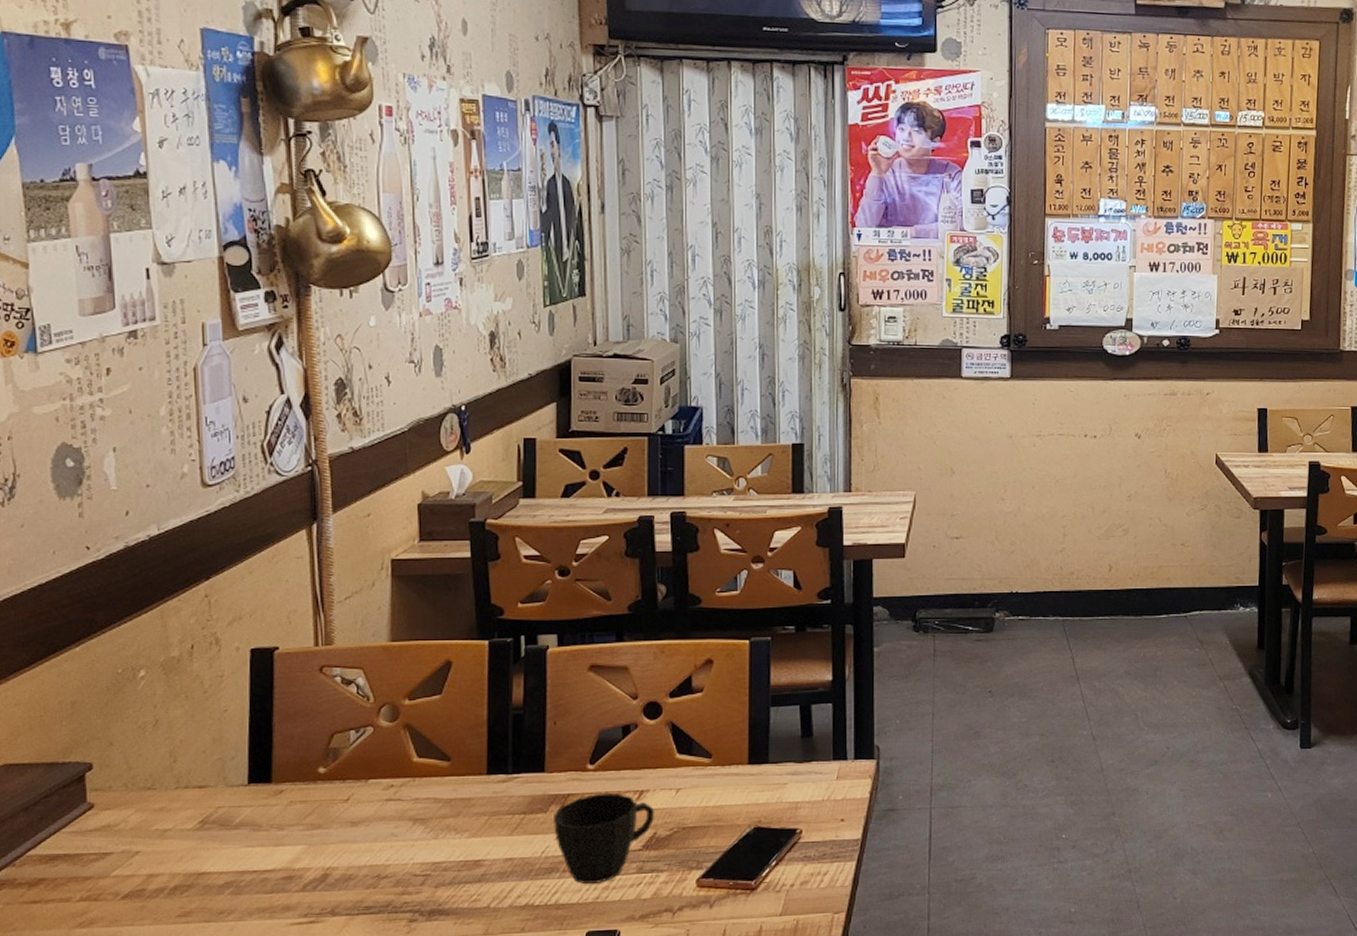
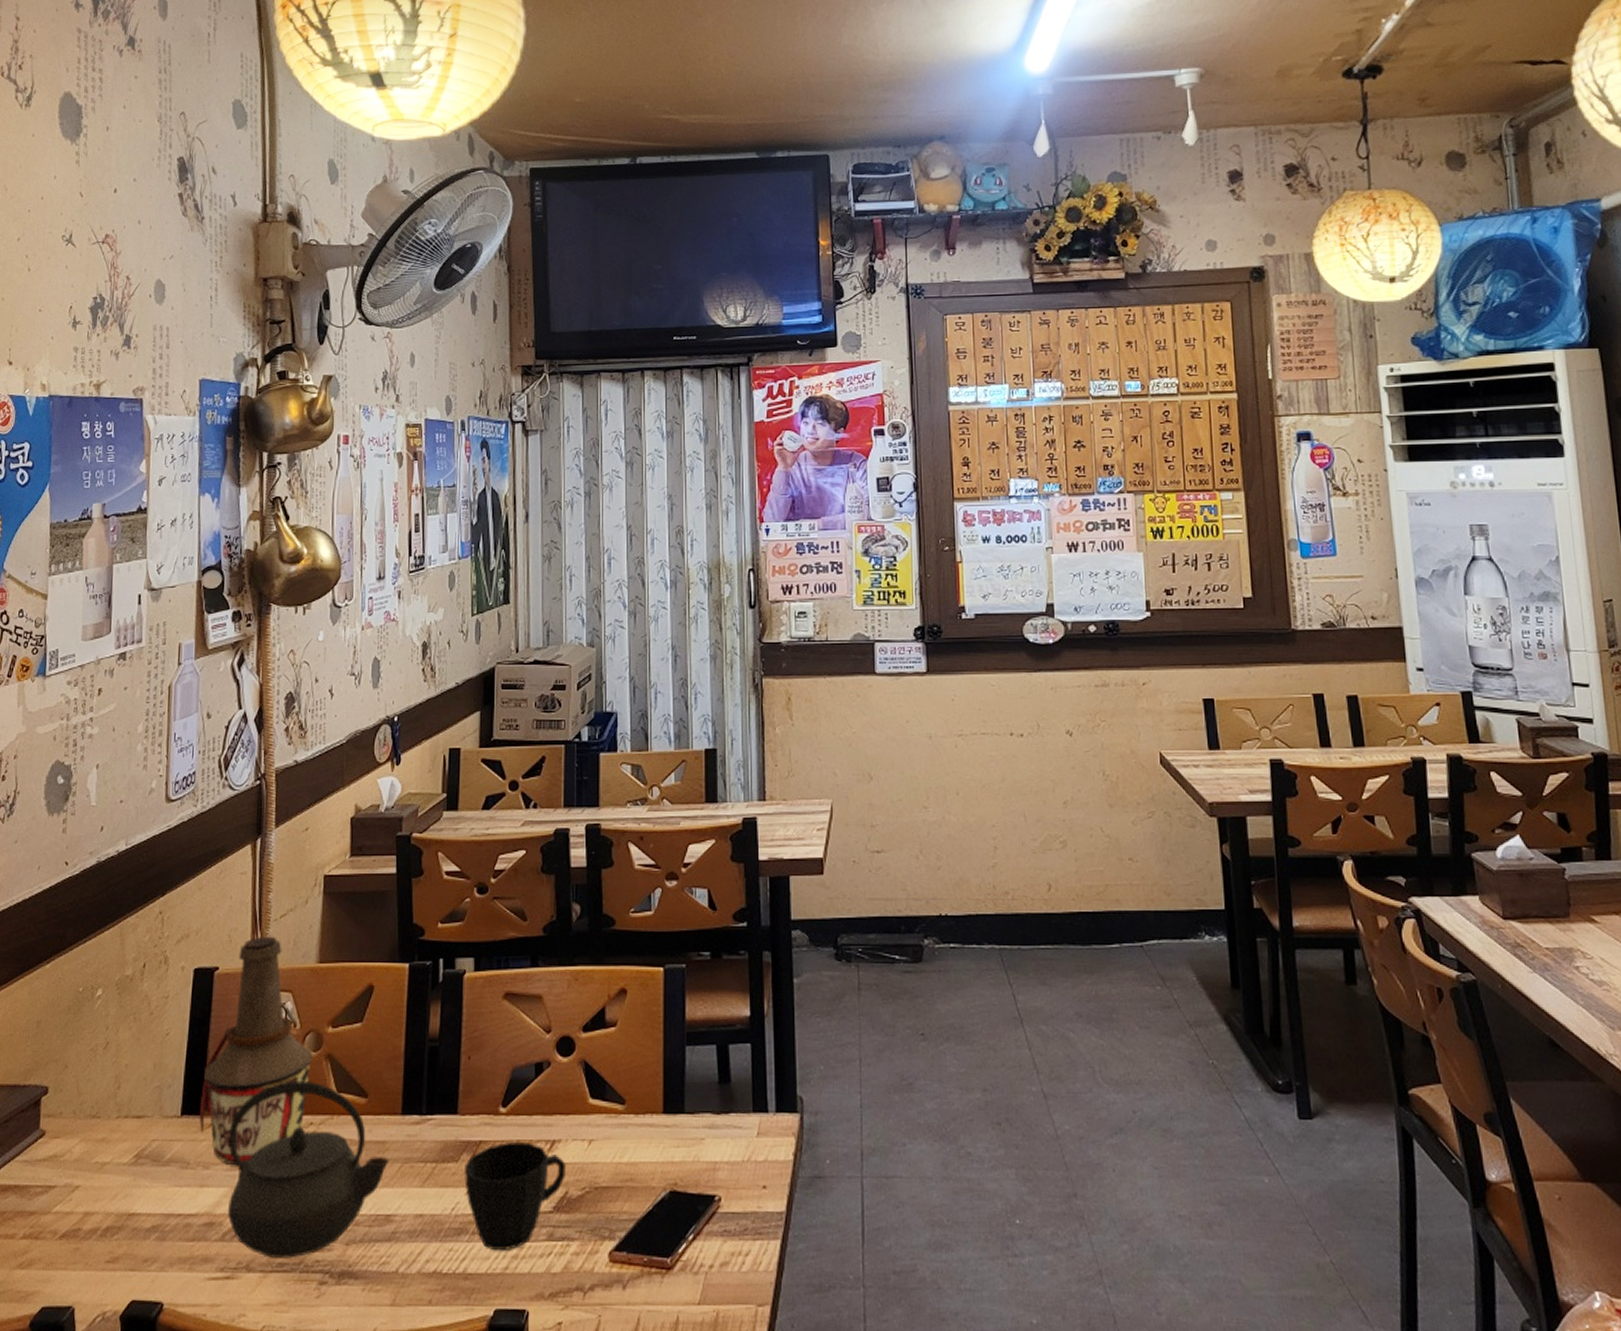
bottle: none [269,617,390,825] -> present [199,936,313,1165]
kettle: none [302,748,477,903] -> present [228,1080,390,1258]

